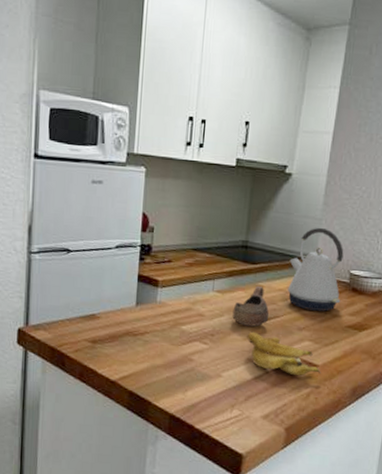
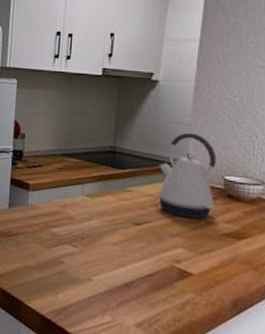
cup: present [232,285,269,327] -> none [101,190,140,232]
banana: present [247,331,321,376] -> none [117,236,197,285]

